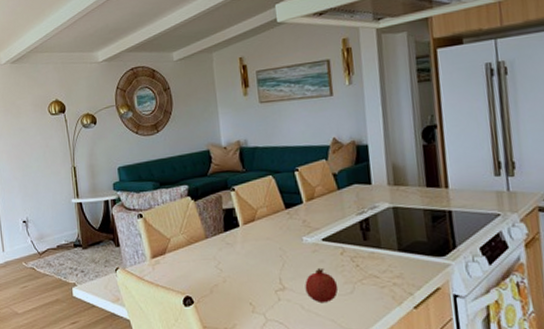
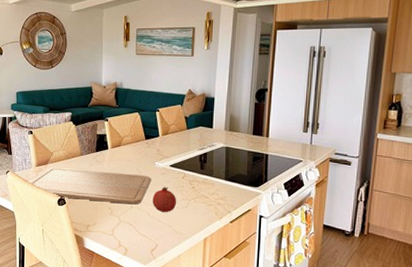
chopping board: none [143,255,301,297] -> present [28,167,152,205]

